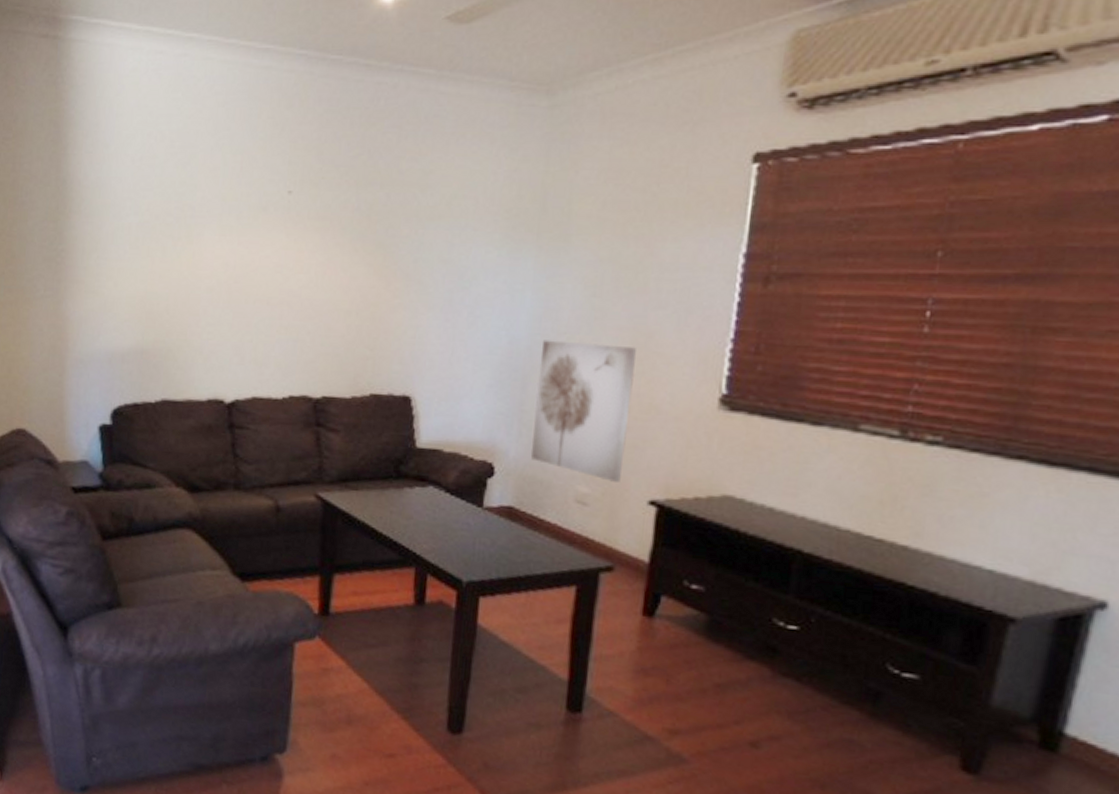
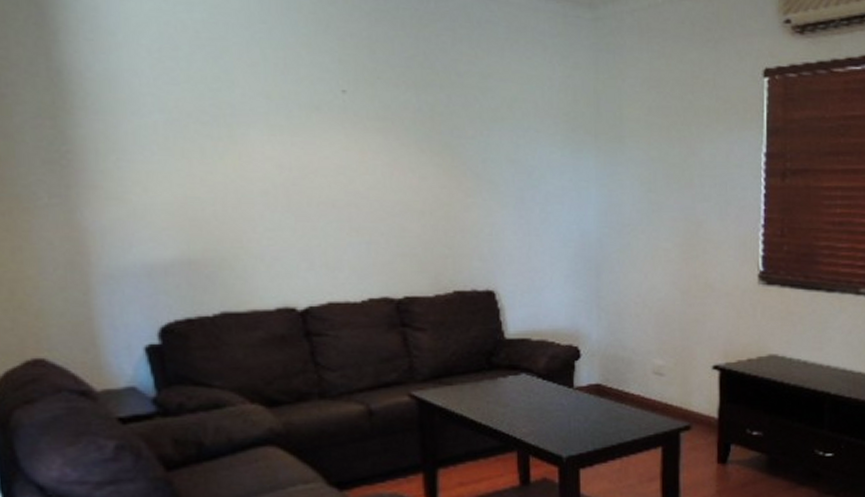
wall art: present [531,340,638,482] -> none [609,232,691,353]

